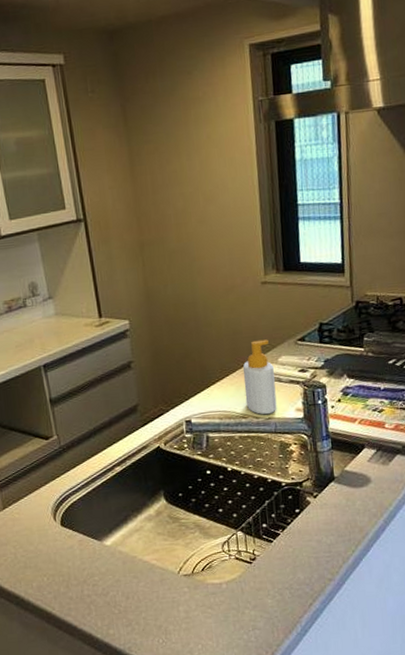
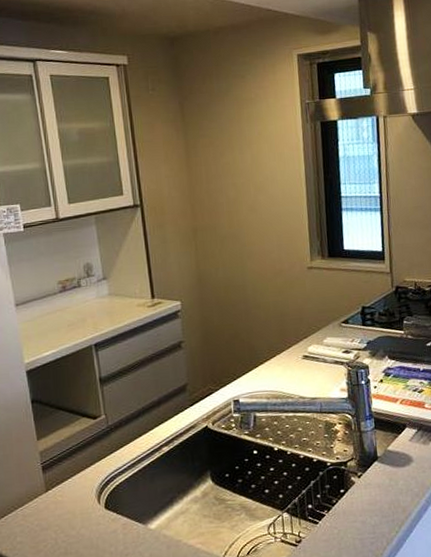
soap bottle: present [242,339,277,415] -> none [289,321,323,395]

